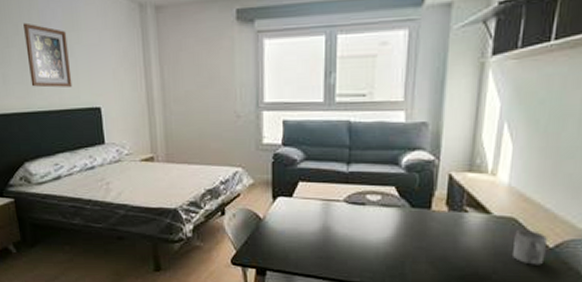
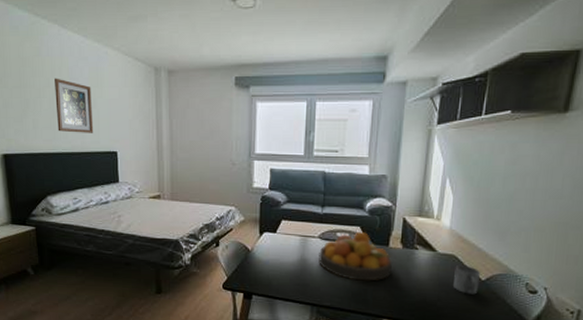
fruit bowl: none [345,192,435,252] -> present [319,231,392,281]

